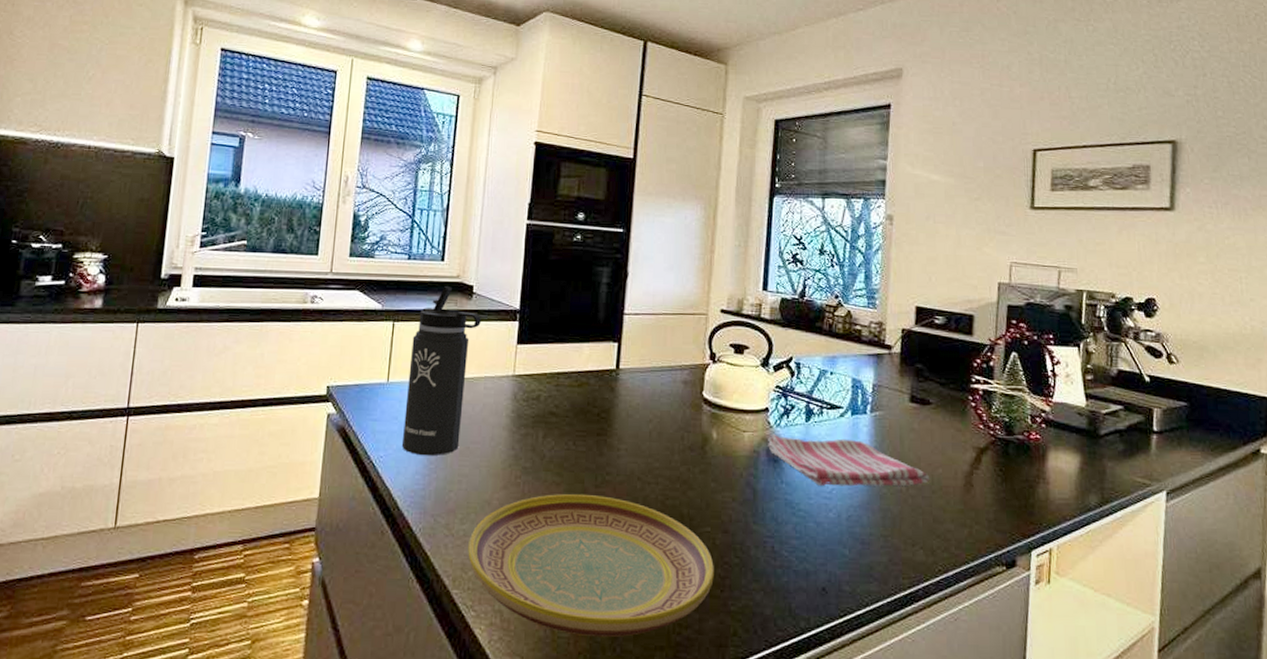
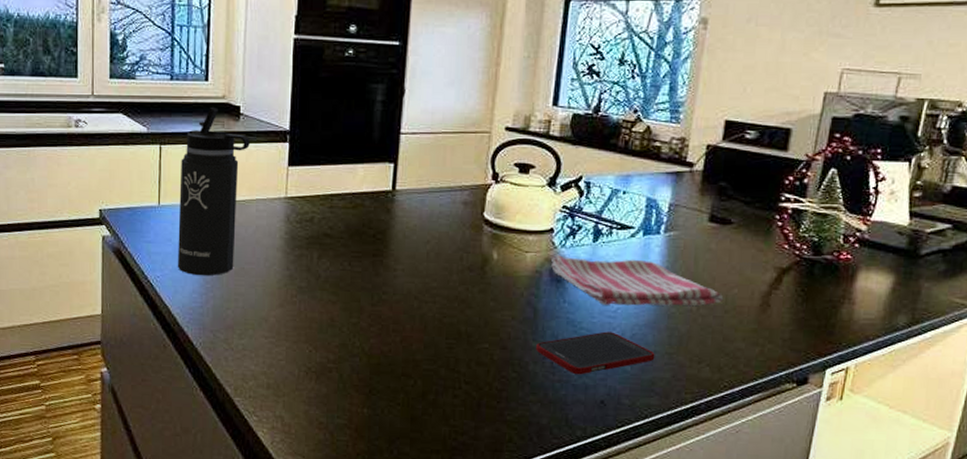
plate: present [468,493,714,638] -> none [248,311,491,441]
cell phone: none [757,513,871,560] -> present [536,331,655,375]

